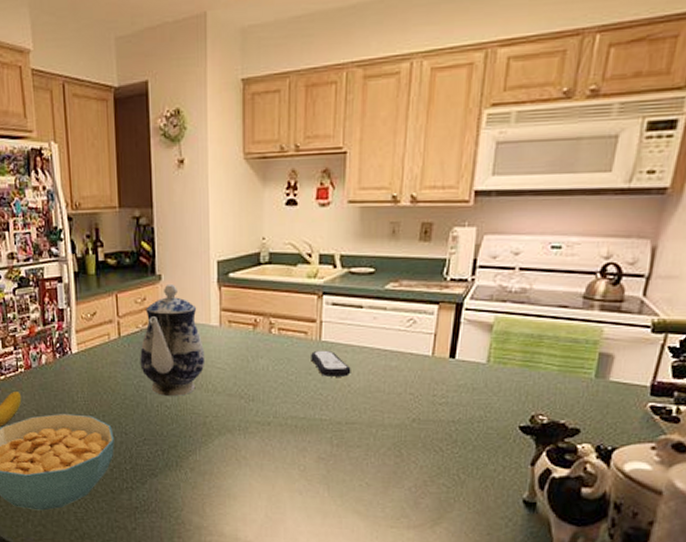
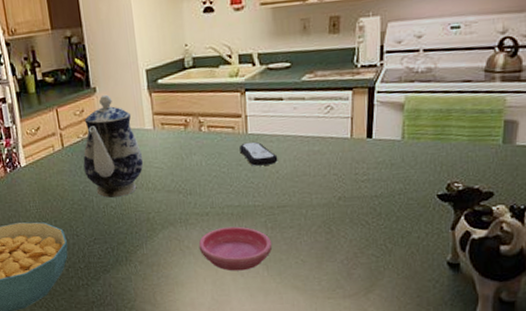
saucer: none [256,440,337,489] -> present [198,226,273,271]

